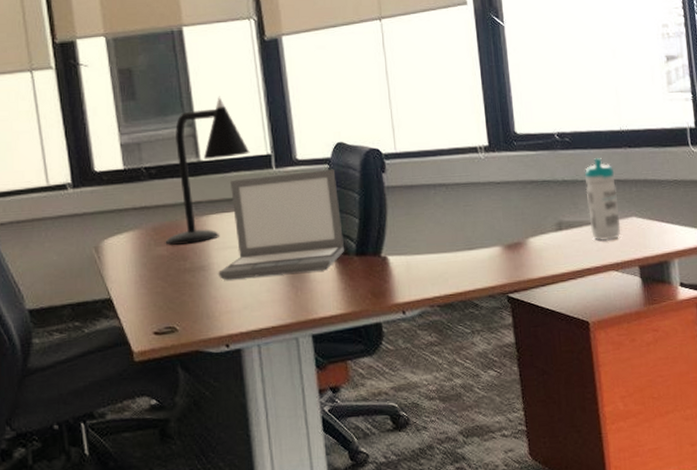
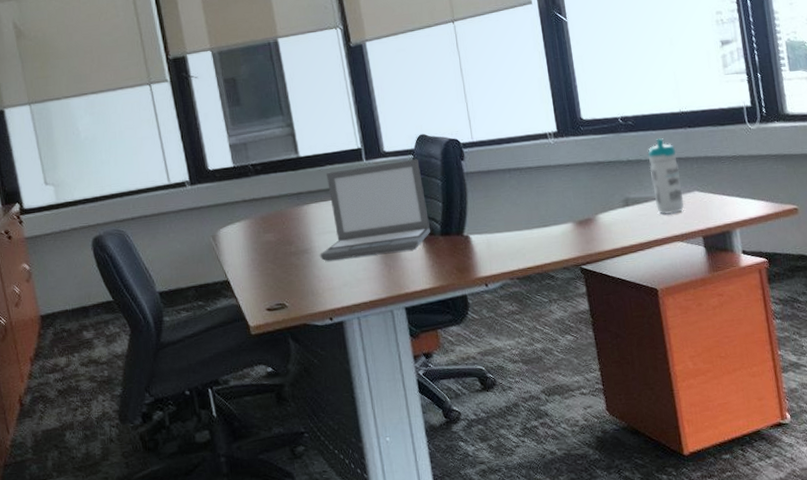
desk lamp: present [165,96,250,245] -> none [272,98,343,232]

